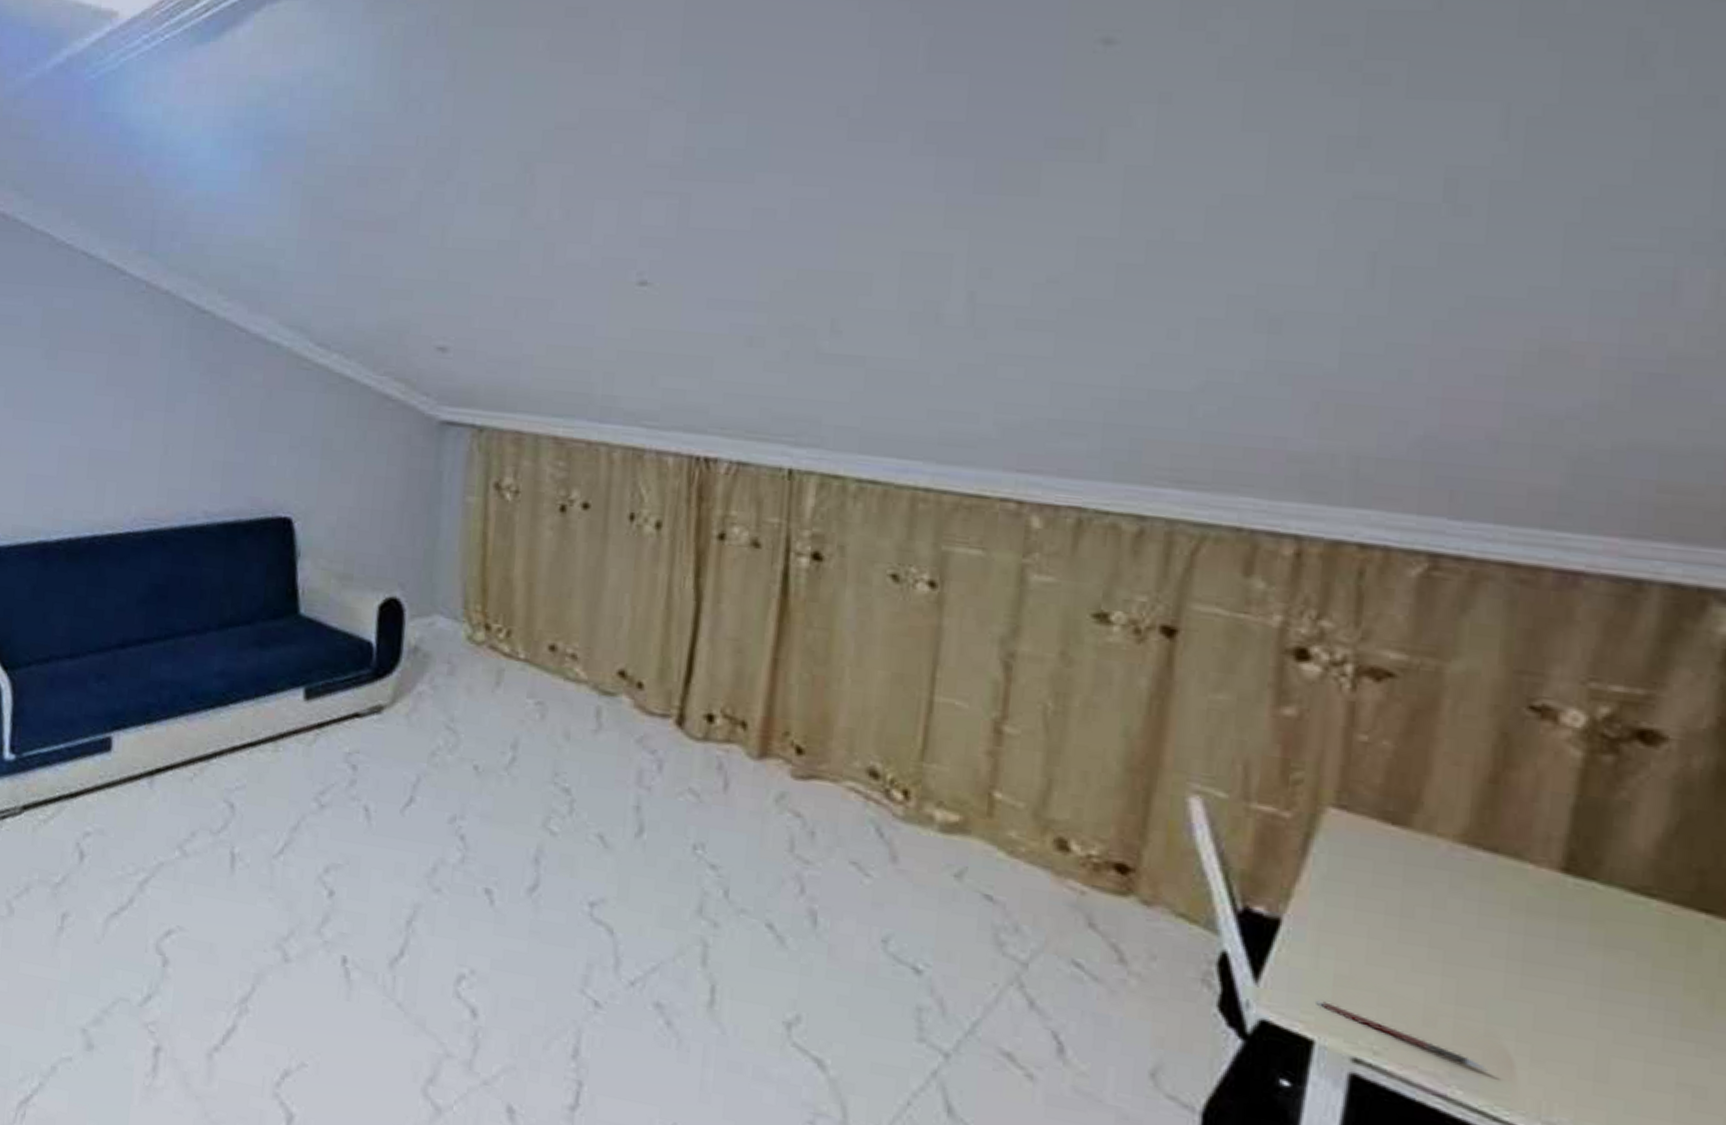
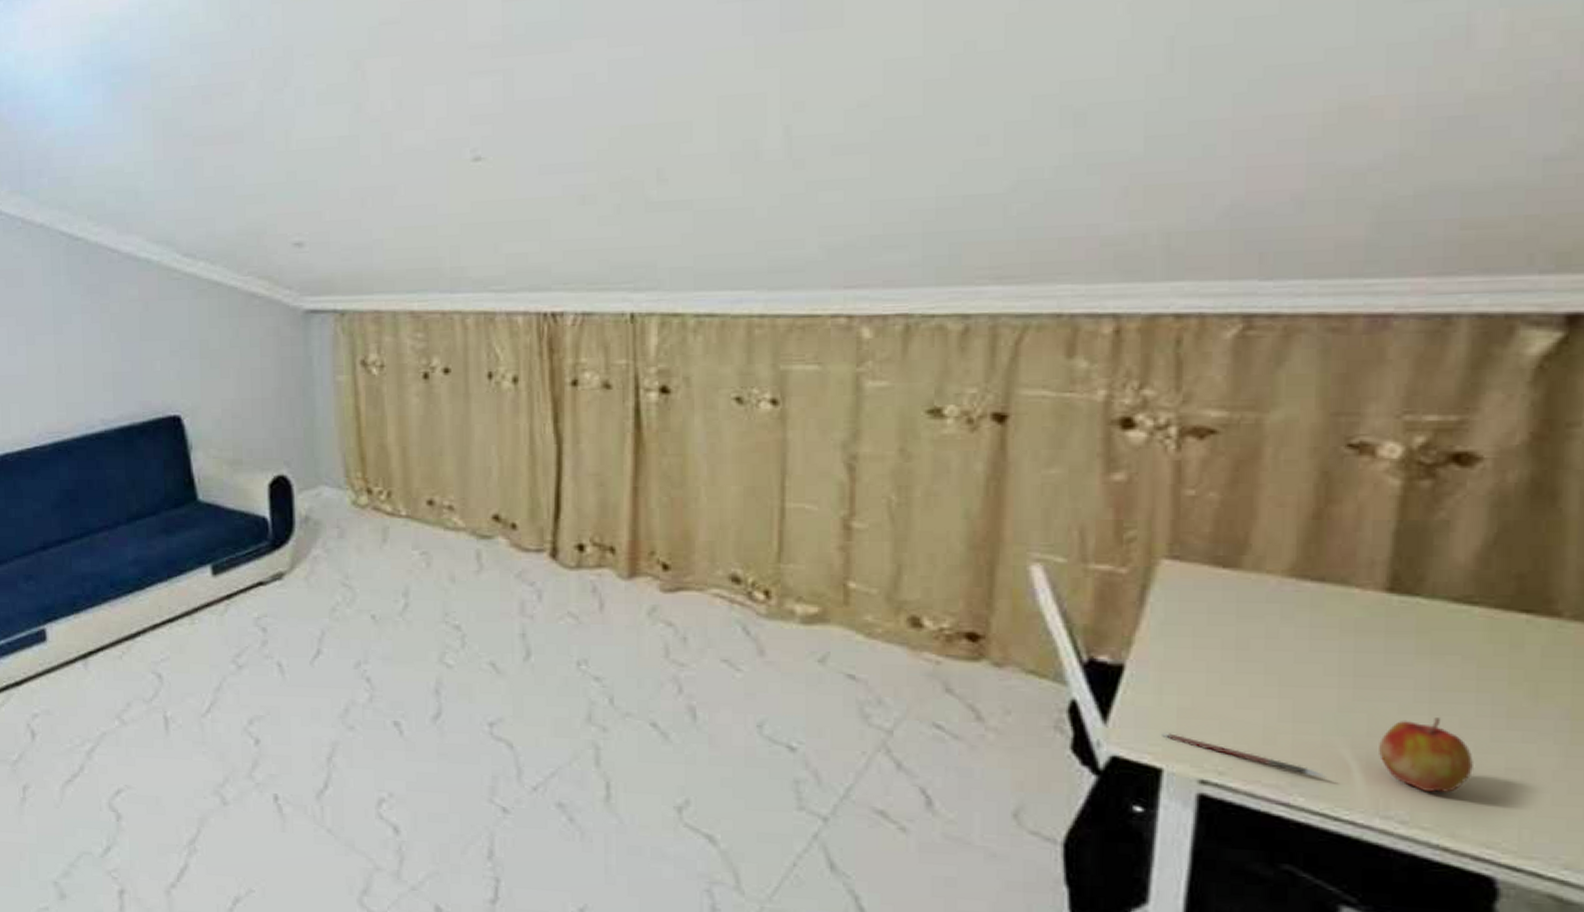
apple: none [1544,1016,1643,1103] -> present [1379,718,1473,792]

